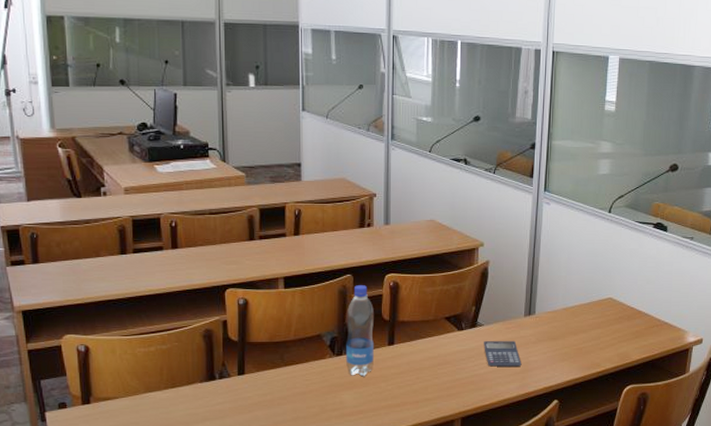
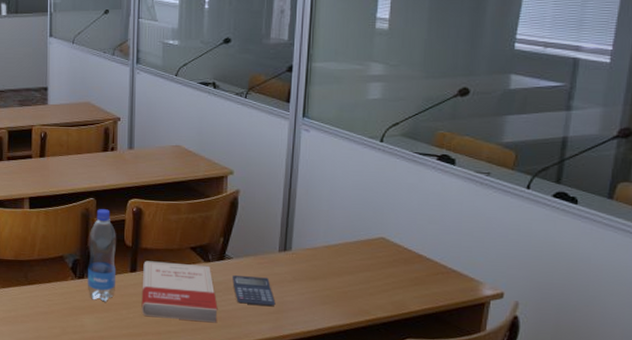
book: none [399,333,471,387] -> present [141,261,218,323]

